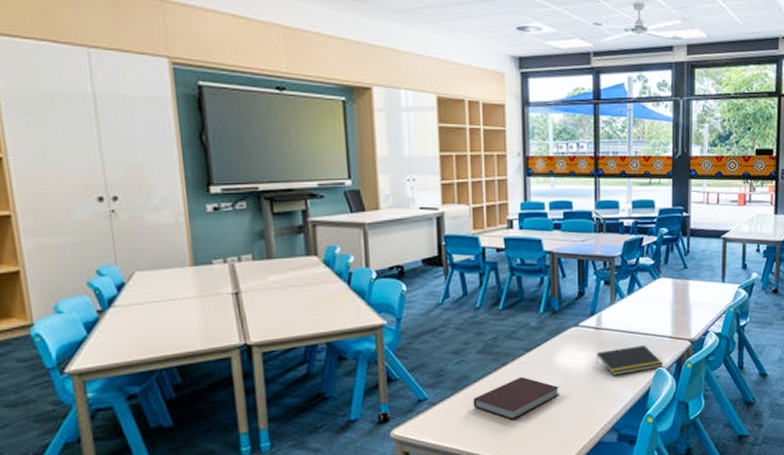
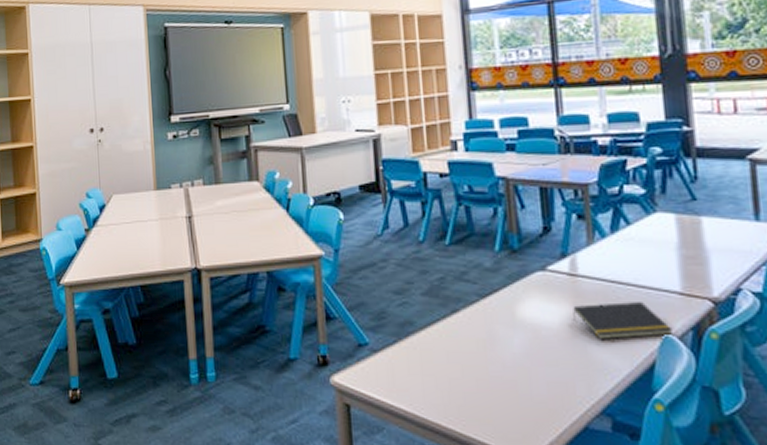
notebook: present [473,376,559,421] -> none [419,328,526,383]

